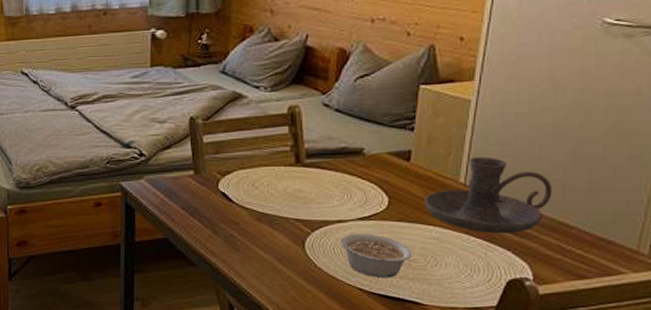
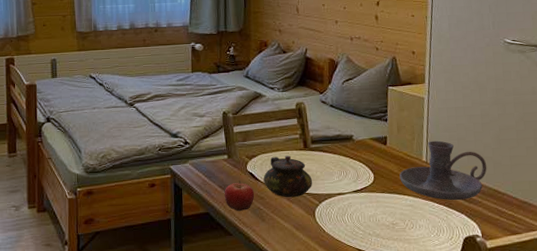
fruit: none [188,202,227,239] -> present [224,181,255,212]
teapot: none [239,172,304,224] -> present [263,155,312,198]
legume: present [340,234,413,278] -> none [341,203,395,240]

